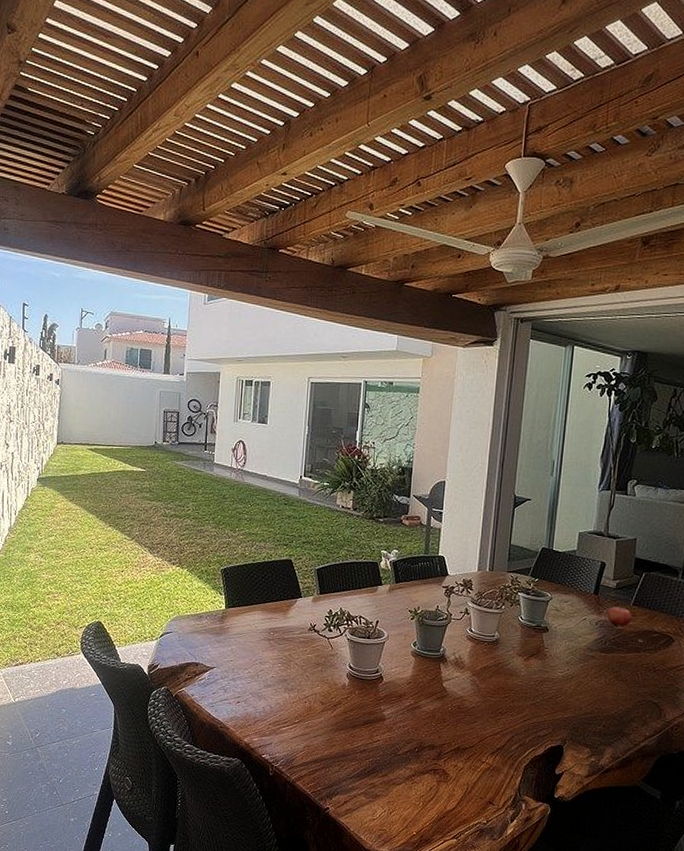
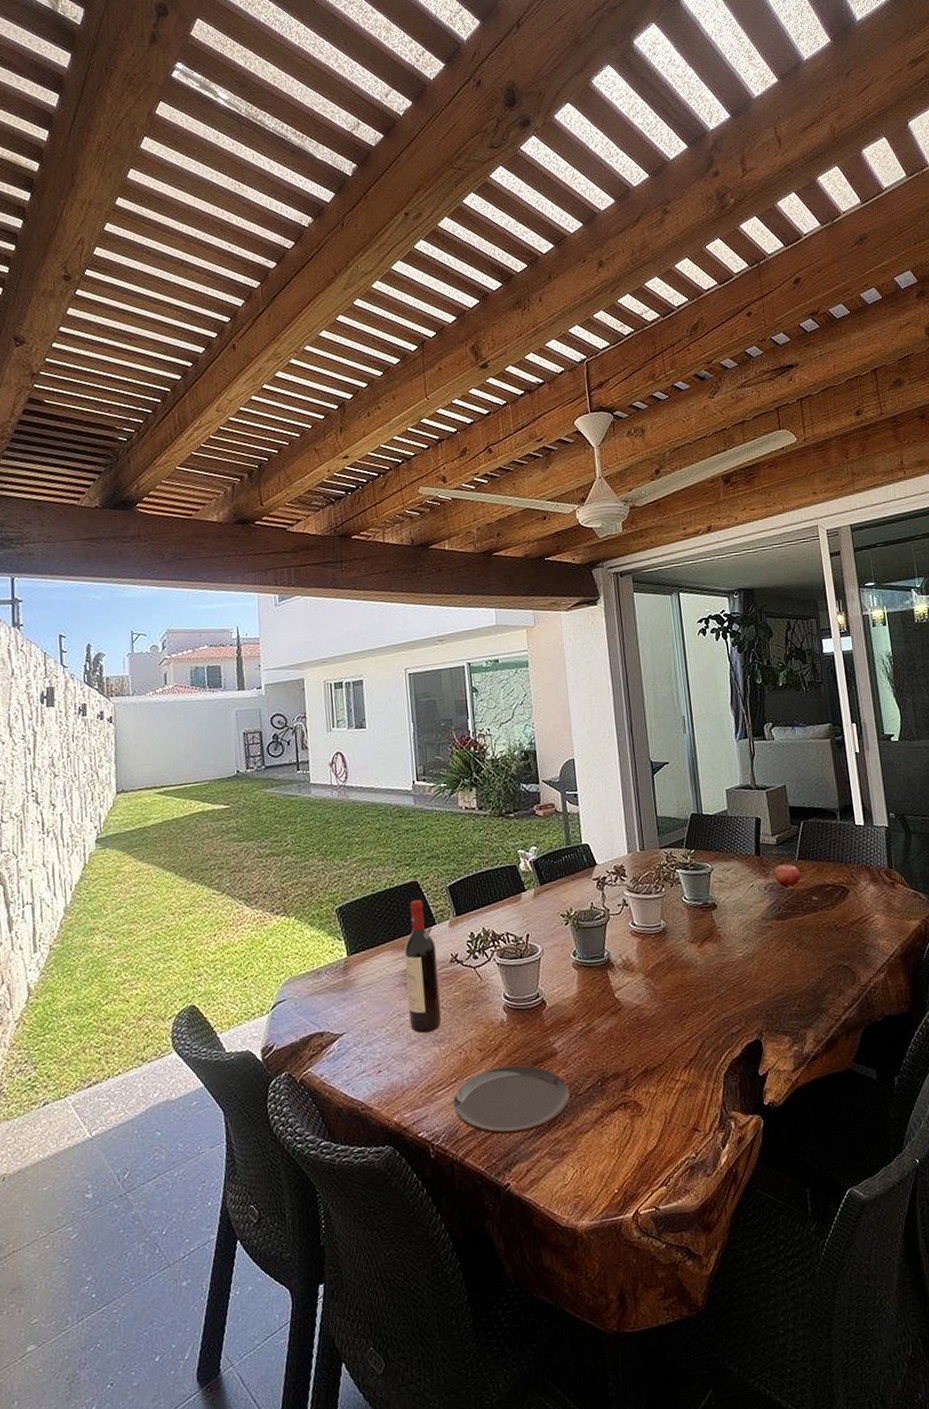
wine bottle: none [268,574,299,681] -> present [404,899,442,1033]
plate: none [293,719,391,773] -> present [453,1064,571,1135]

